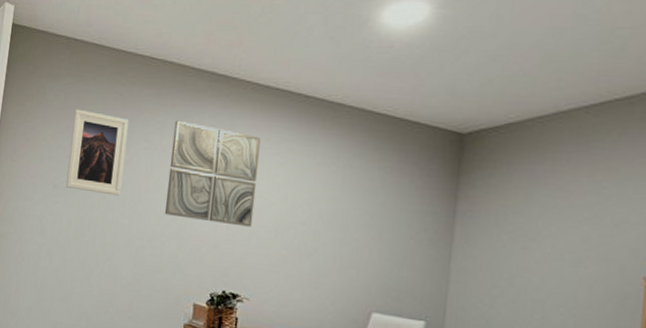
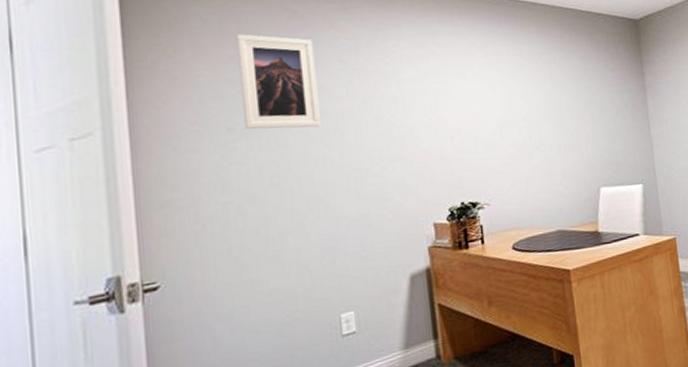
wall art: present [164,120,262,227] -> none [369,34,476,138]

